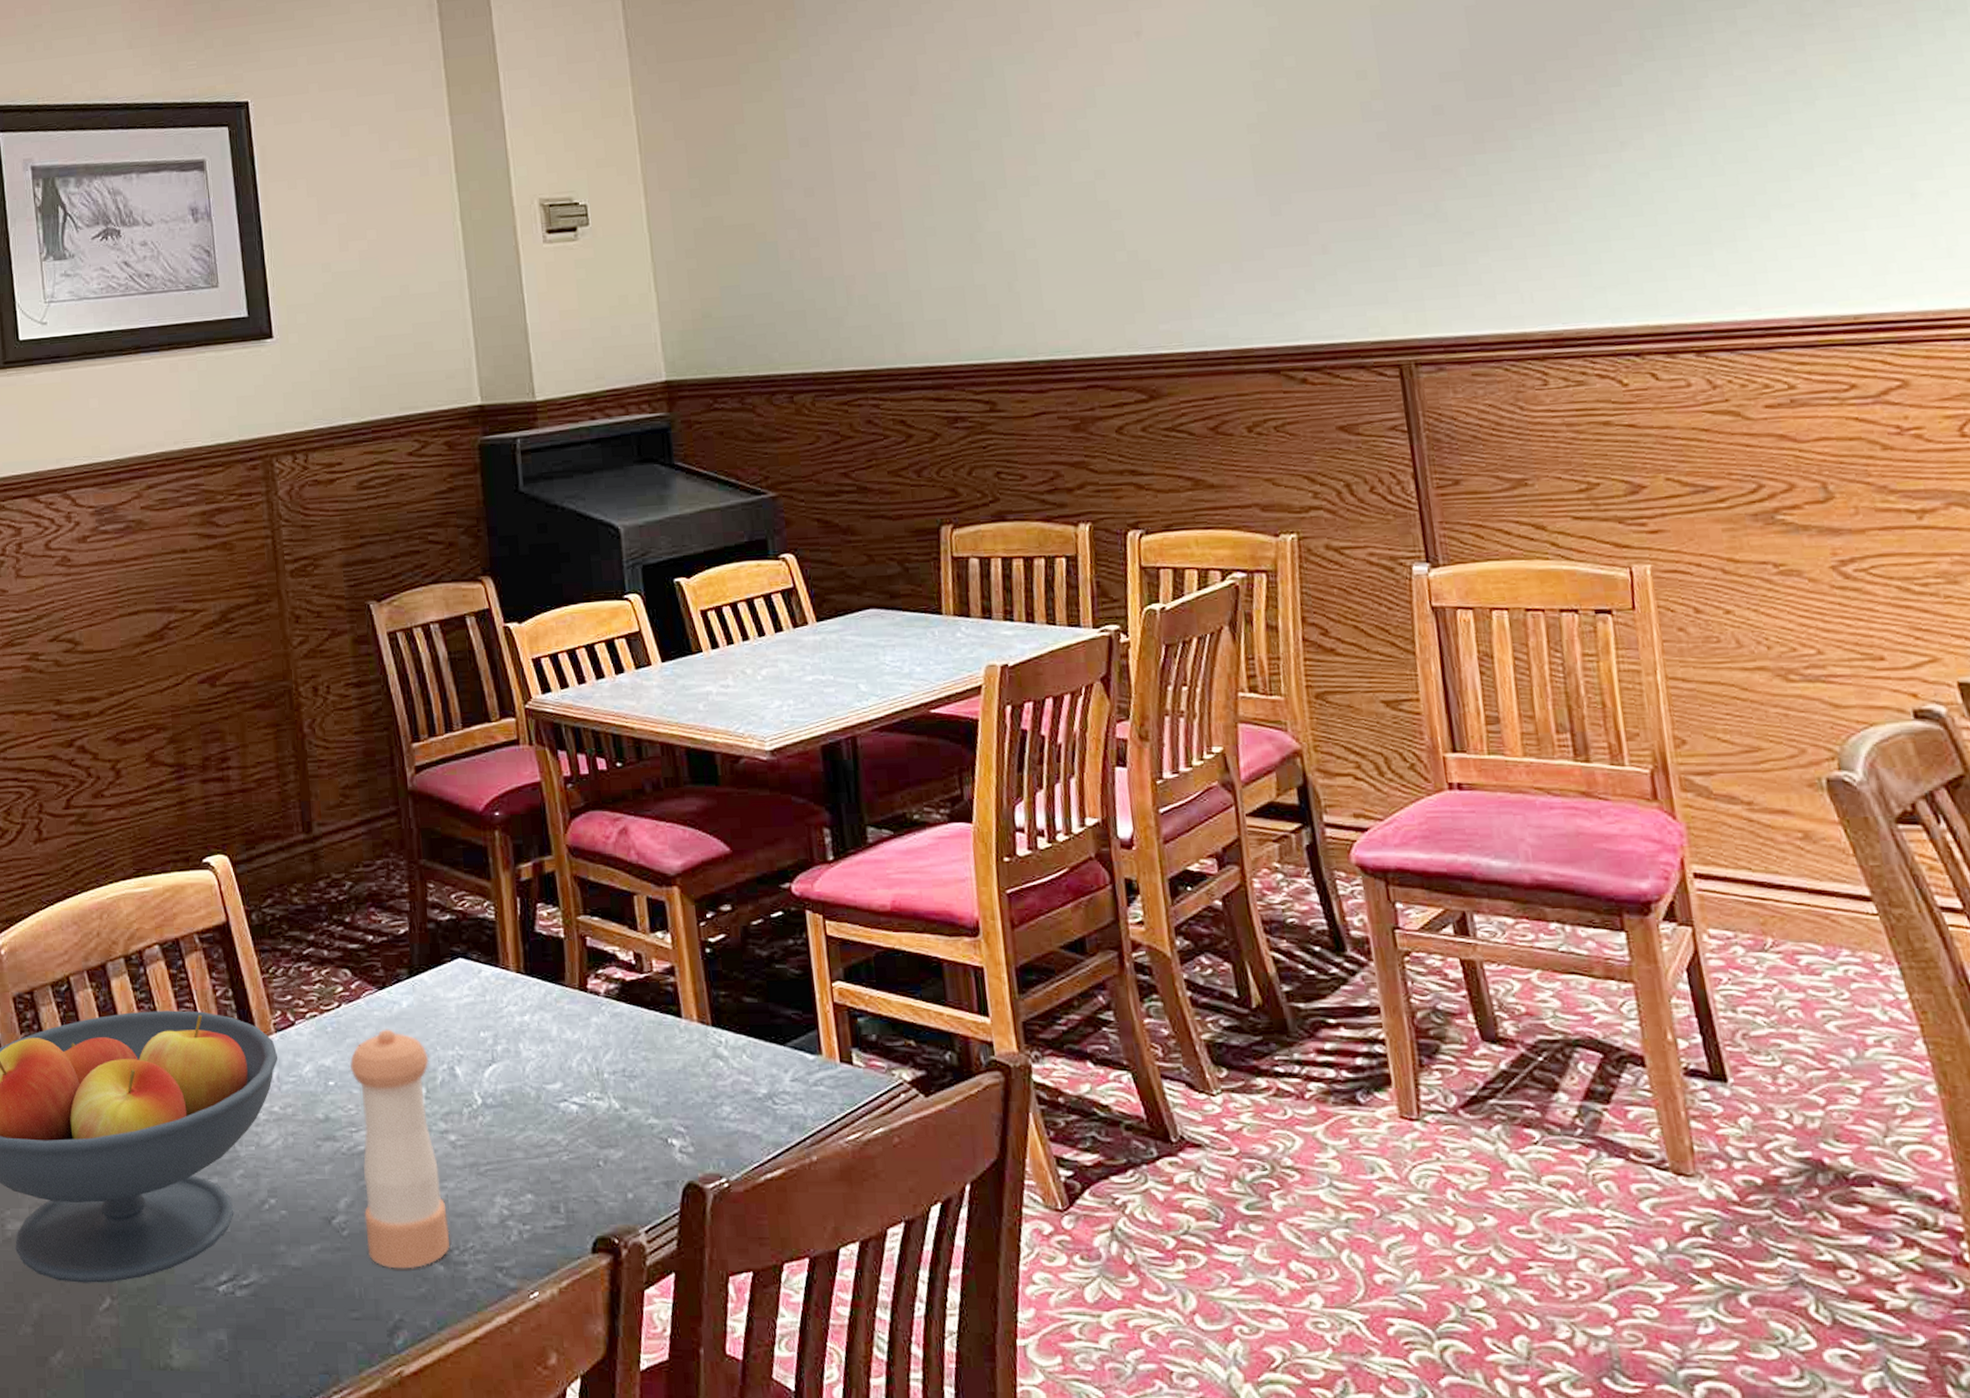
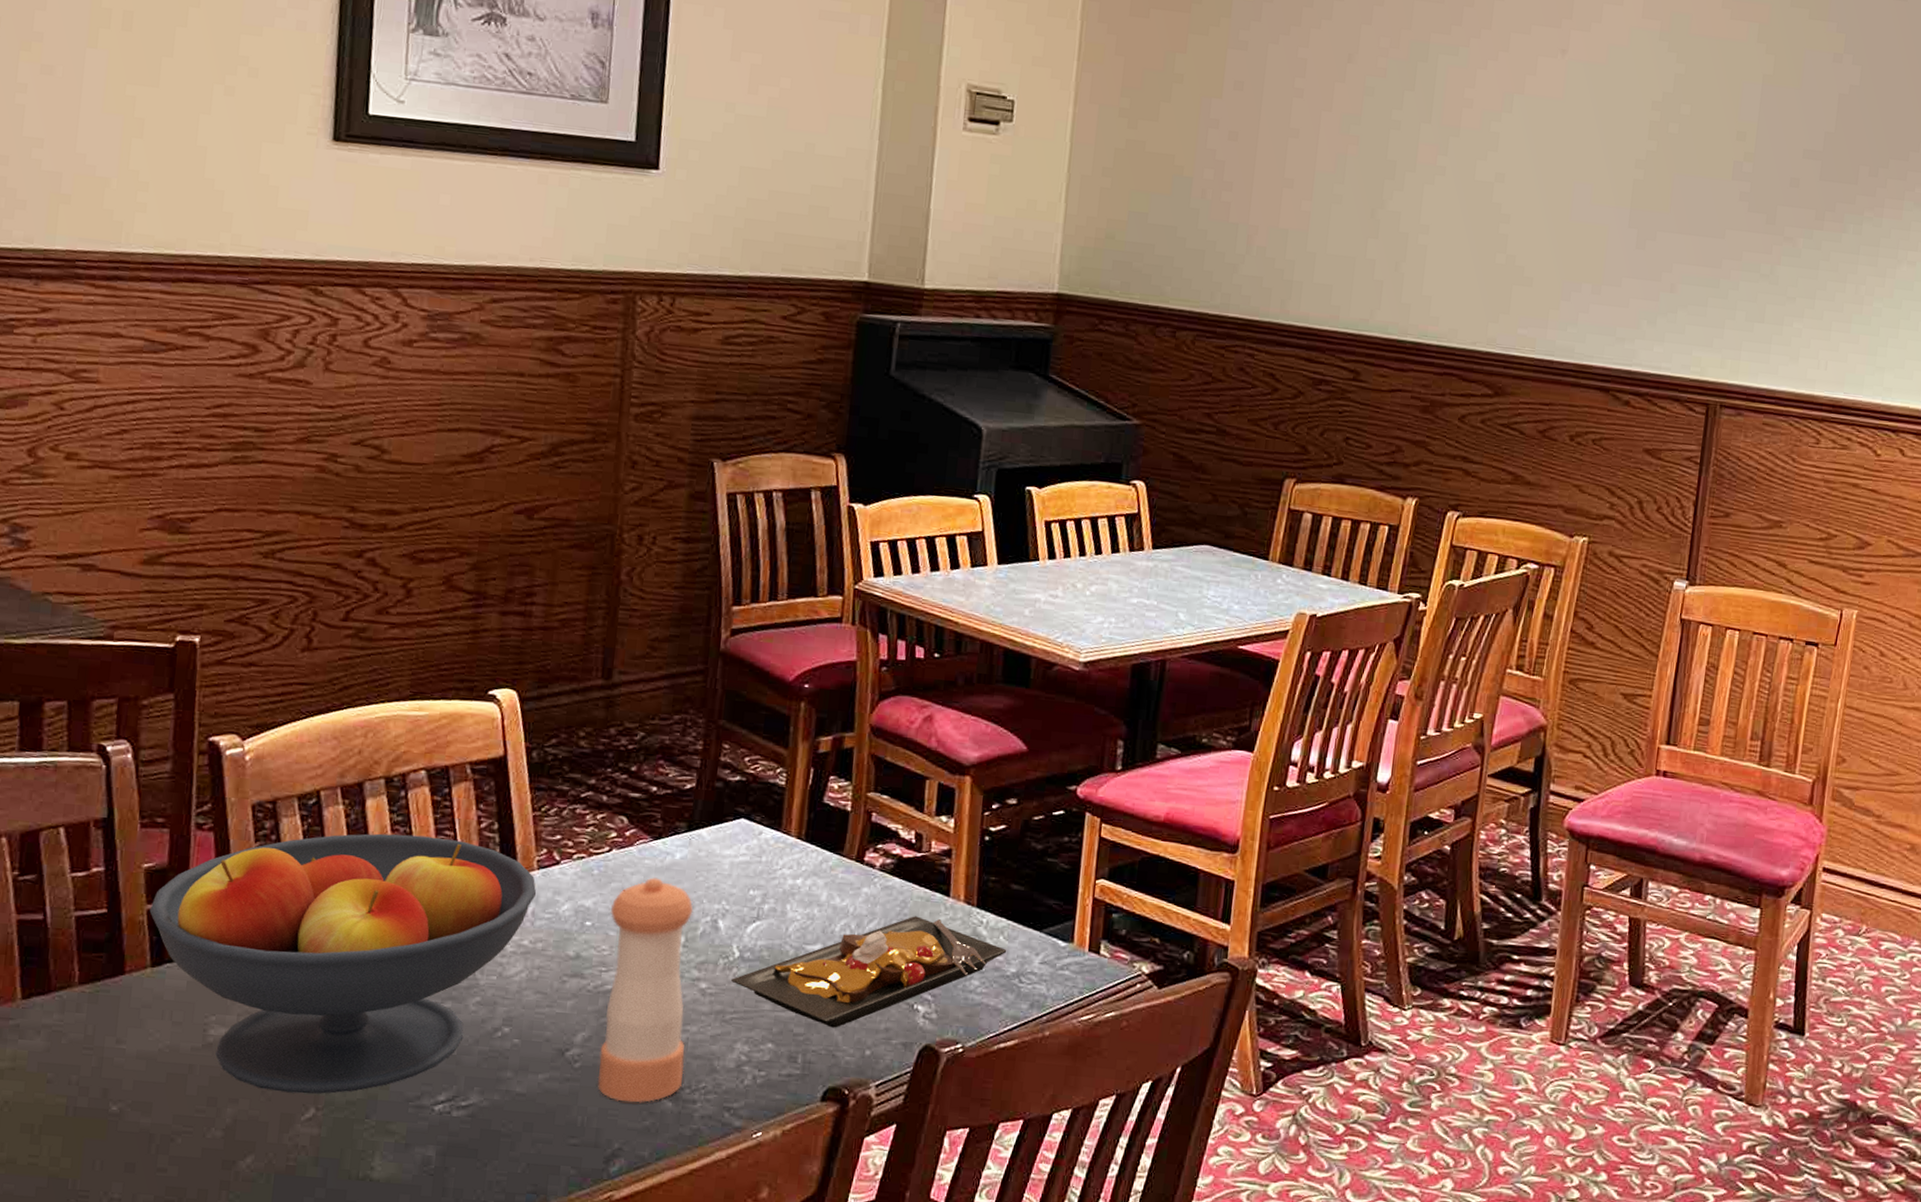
plate: none [479,1042,754,1172] -> present [731,916,1007,1028]

